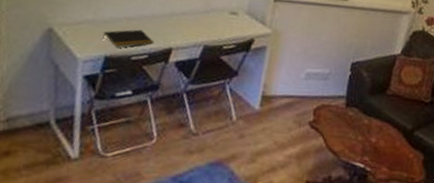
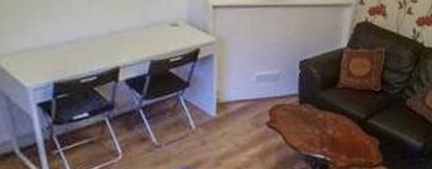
notepad: present [102,29,155,48] -> none [47,52,100,72]

